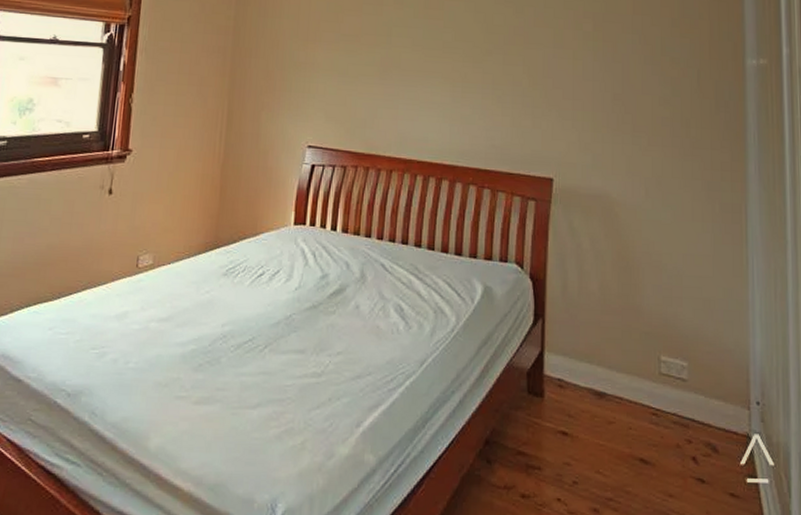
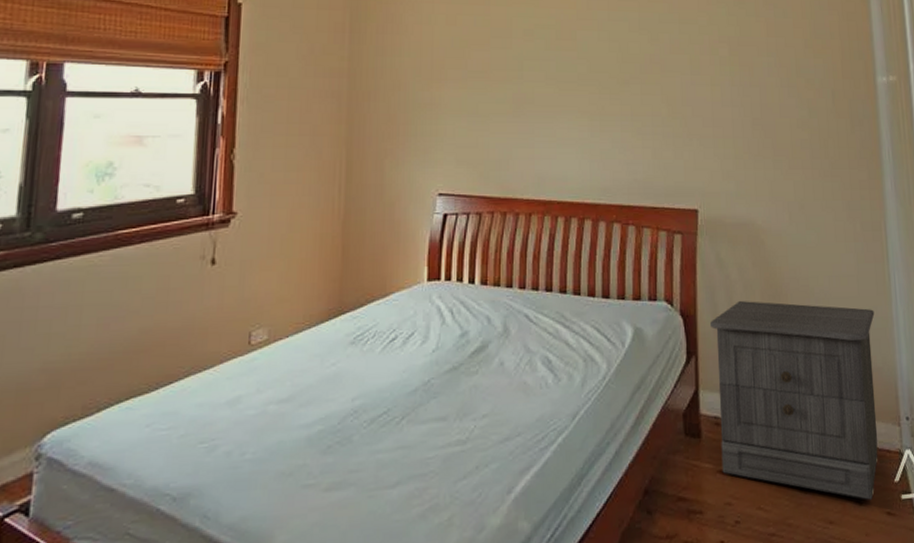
nightstand: none [558,270,729,479] -> present [709,301,878,500]

